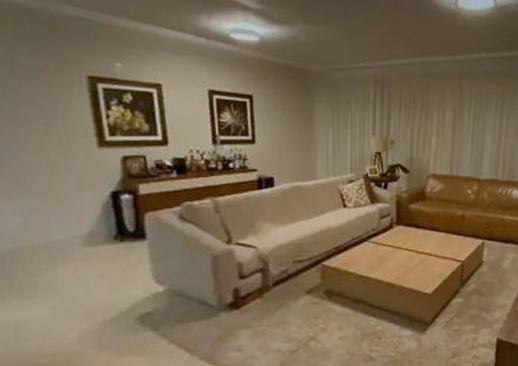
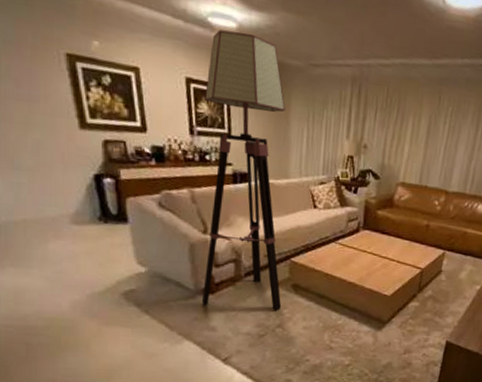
floor lamp: none [225,44,315,322] -> present [201,29,286,310]

